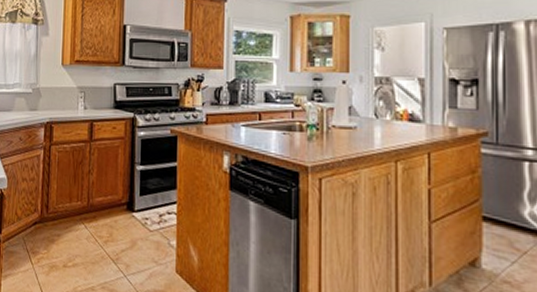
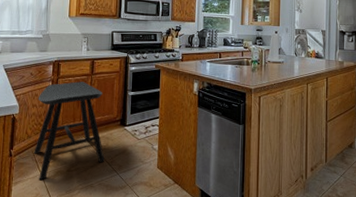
stool: none [25,150,108,275] -> present [34,81,105,180]

